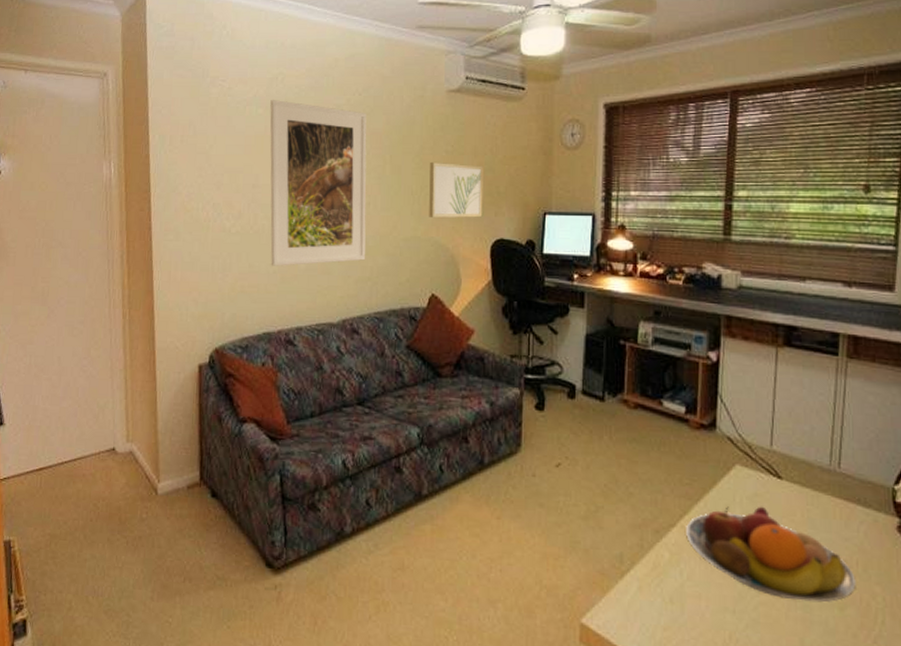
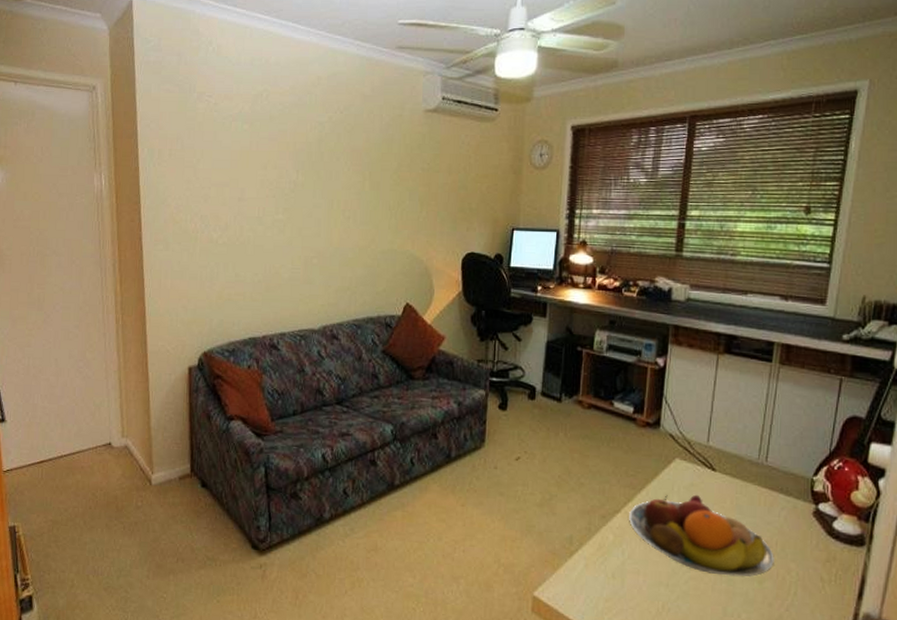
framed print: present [270,100,367,266] -> none [255,116,348,276]
wall art: present [429,161,483,218] -> none [405,178,457,233]

